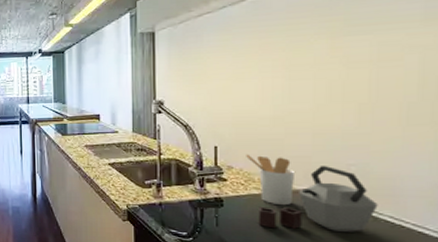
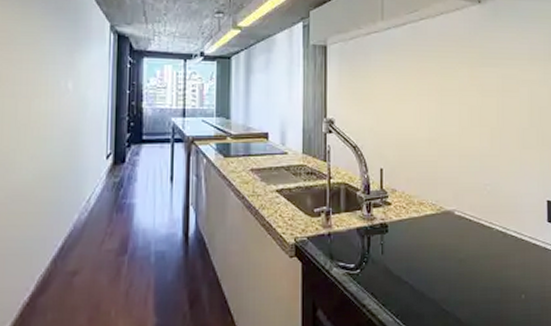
utensil holder: present [246,154,294,206] -> none [407,176,446,228]
kettle: present [258,166,378,232] -> none [418,186,506,252]

